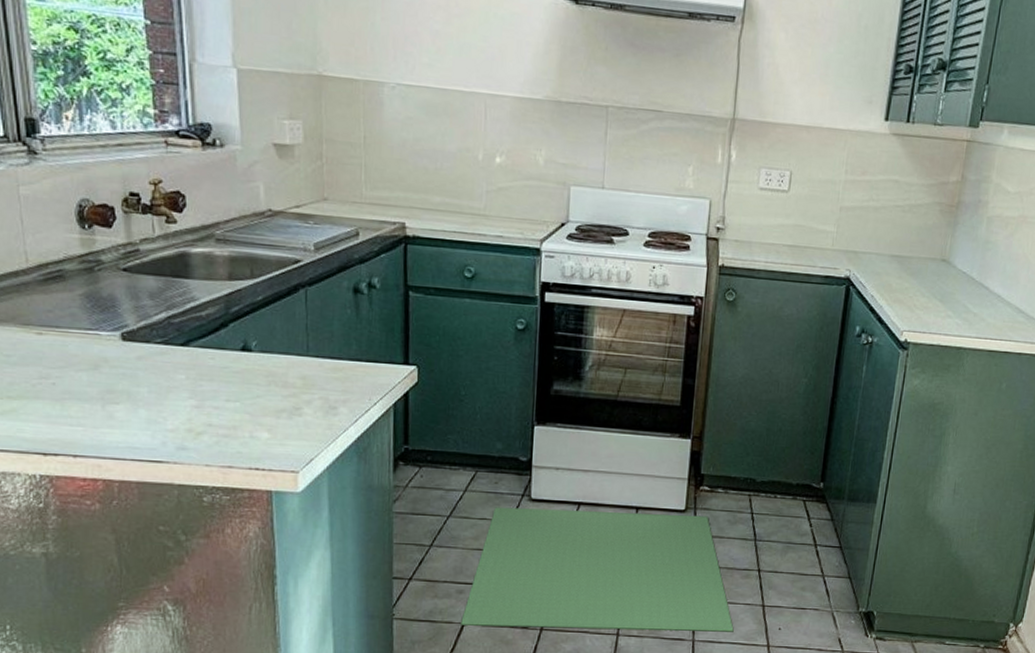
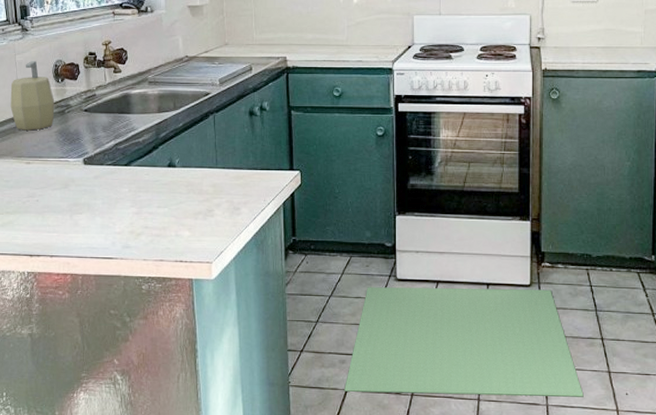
soap dispenser: none [11,196,79,291] -> present [10,61,55,131]

